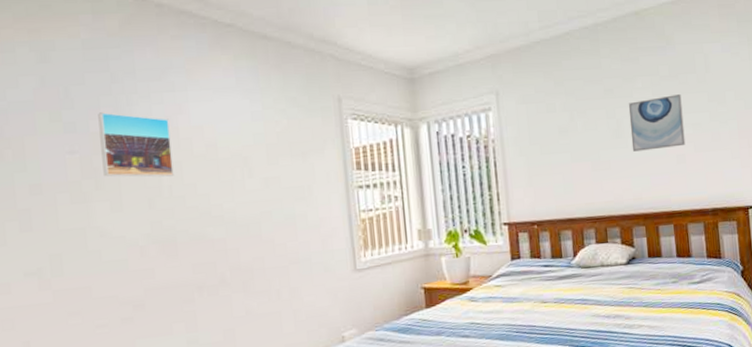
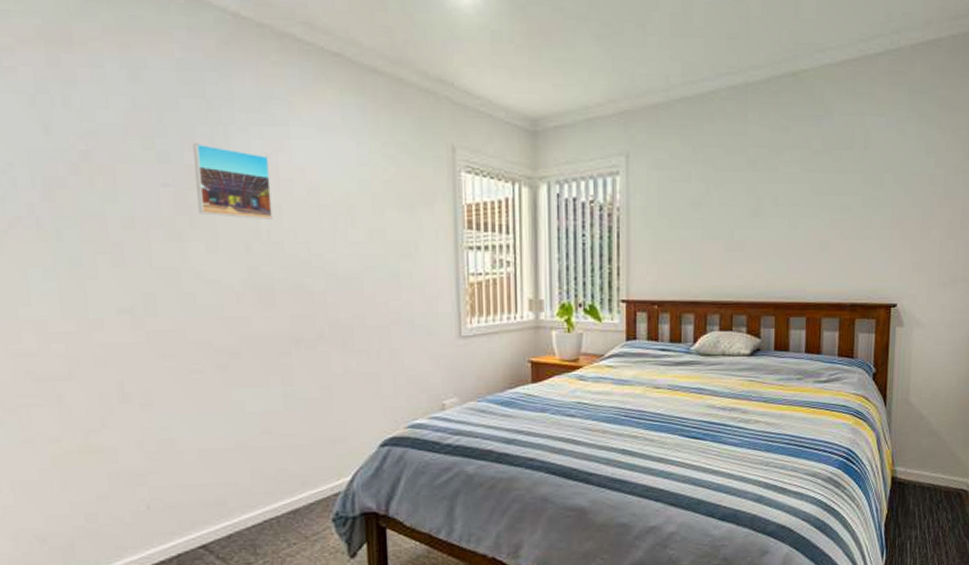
wall art: present [628,94,686,152] -> none [771,173,833,233]

